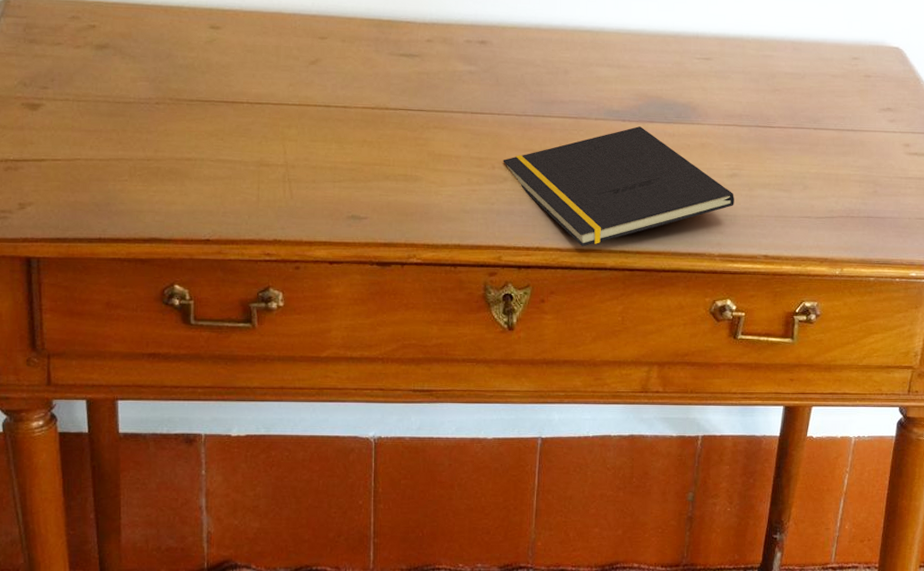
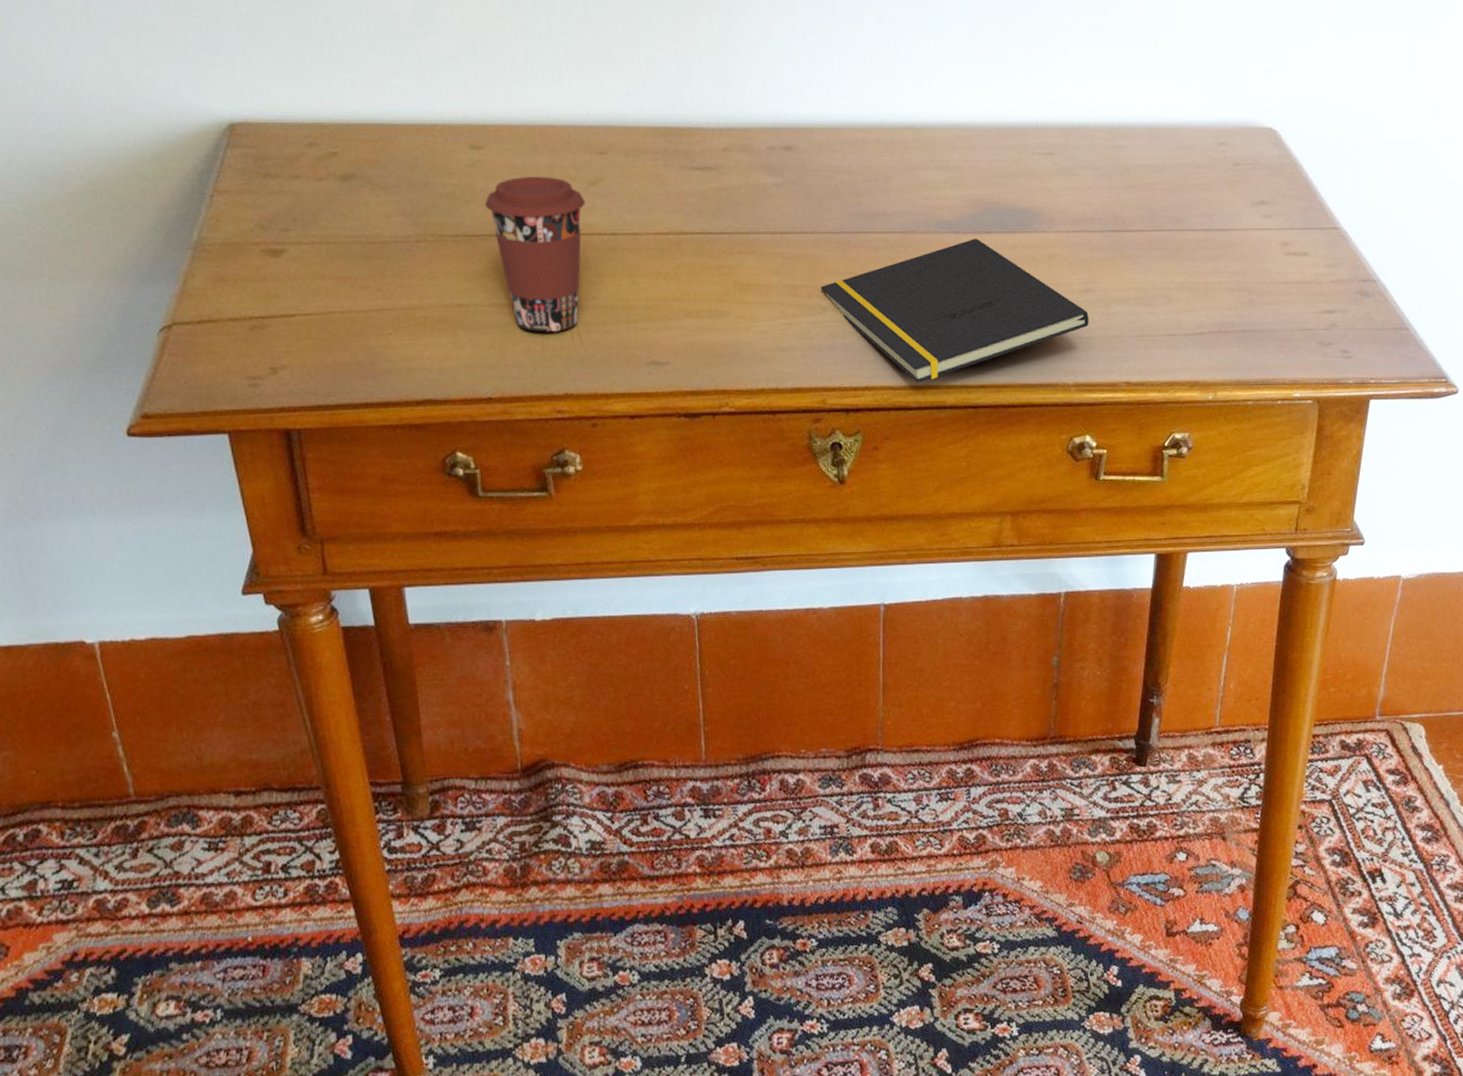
coffee cup: none [218,54,305,186] -> present [484,176,585,332]

